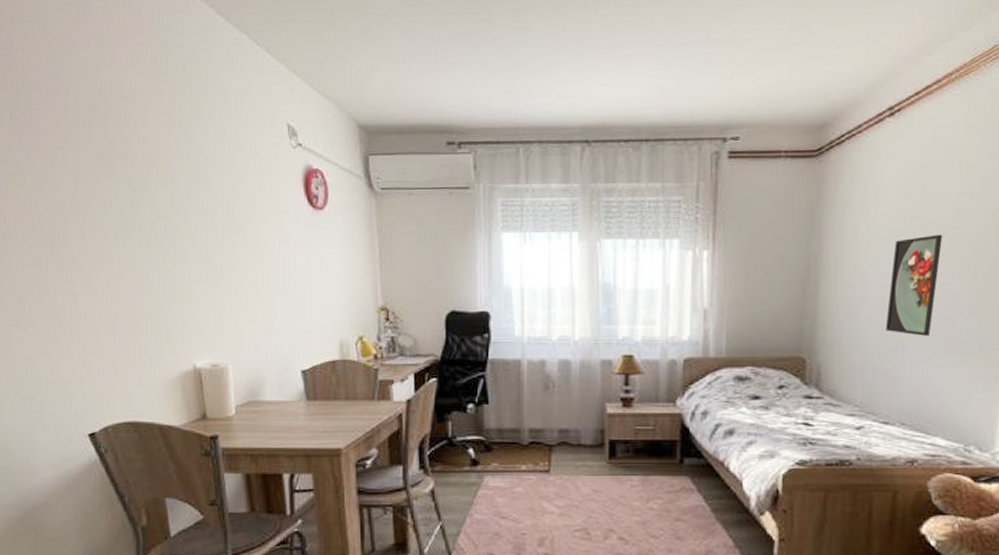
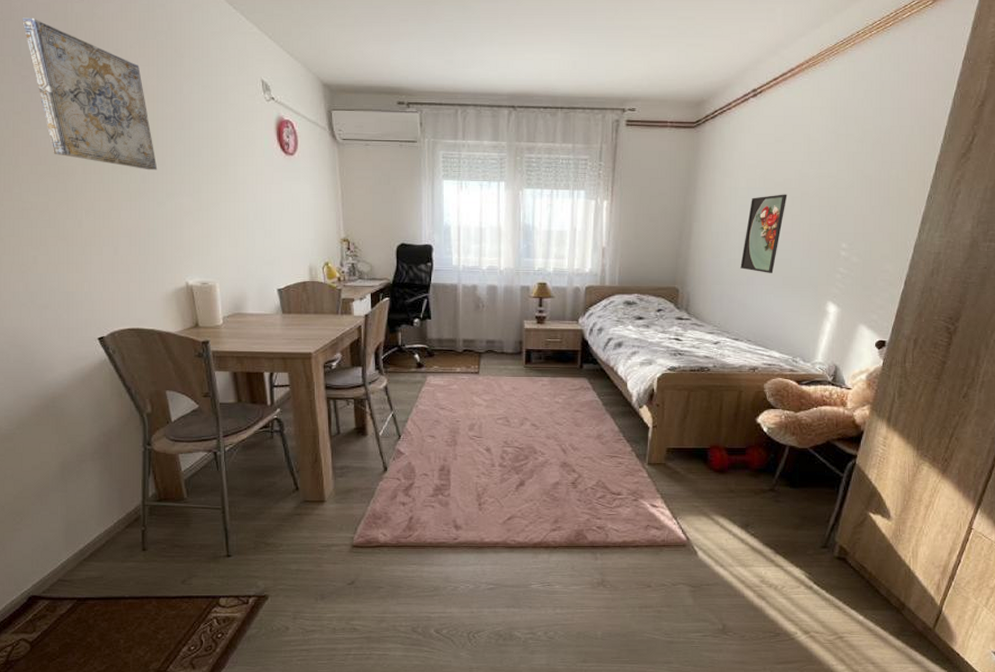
wall art: none [23,67,165,234] -> present [22,17,158,170]

